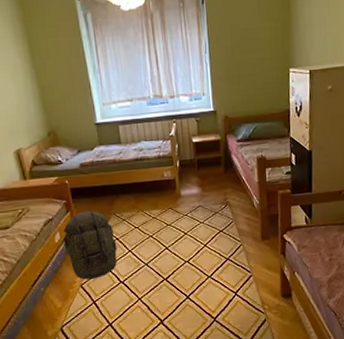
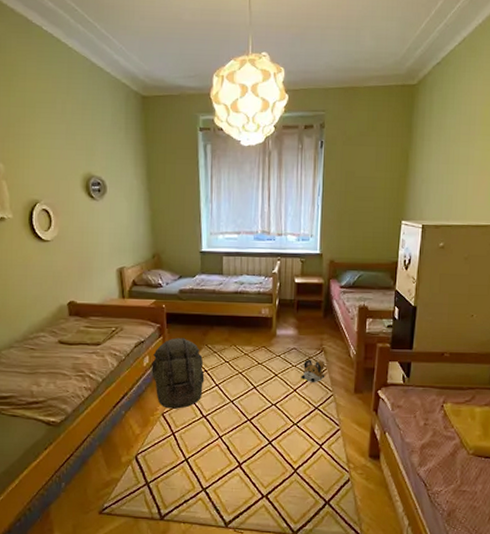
plush toy: none [209,214,233,236] -> present [301,359,325,382]

